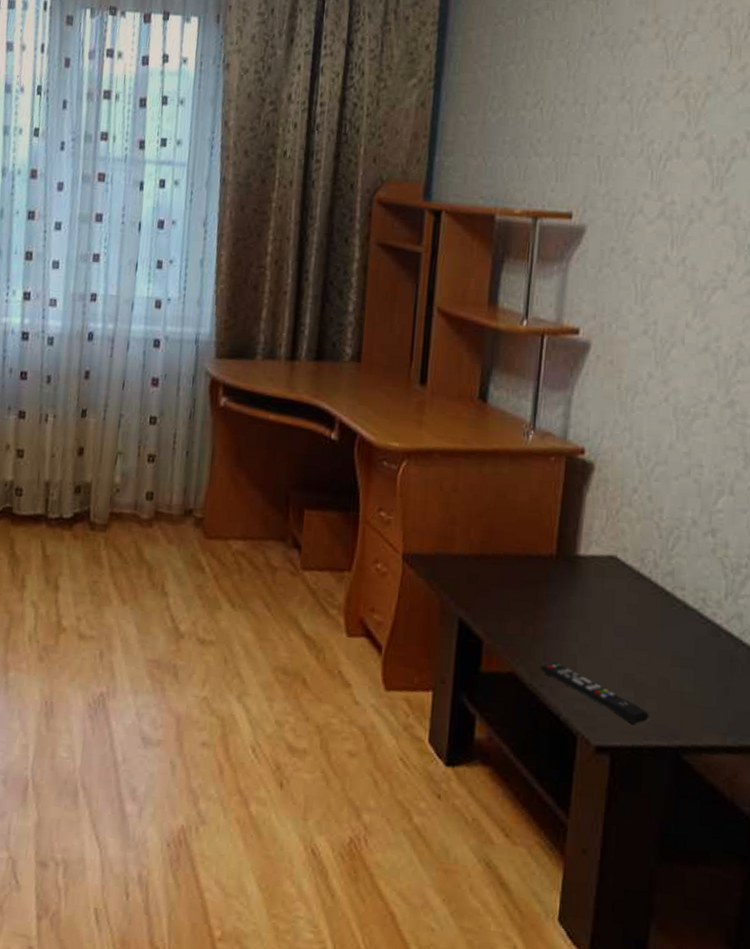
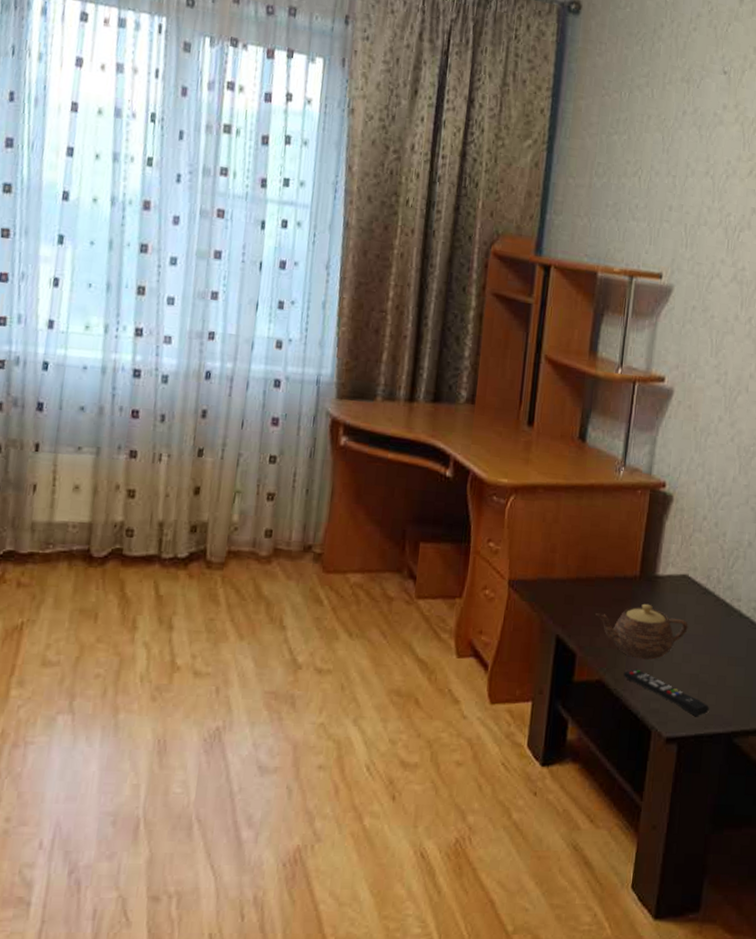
teapot: none [504,587,619,653] -> present [595,603,688,660]

